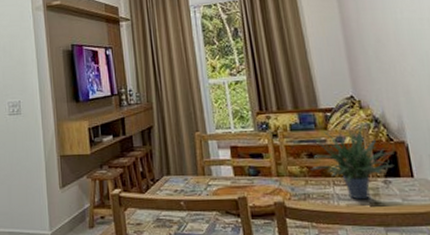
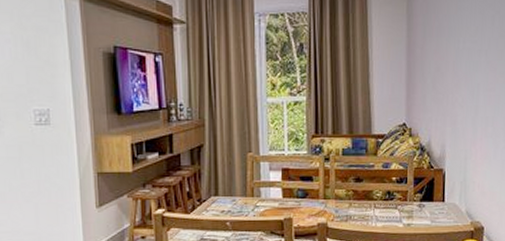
potted plant: present [310,119,395,200] -> none [355,146,432,222]

